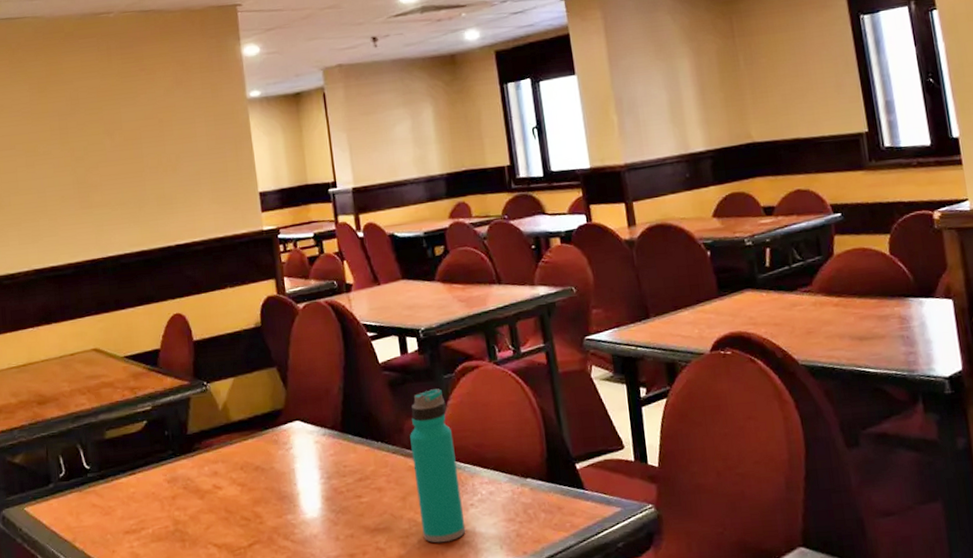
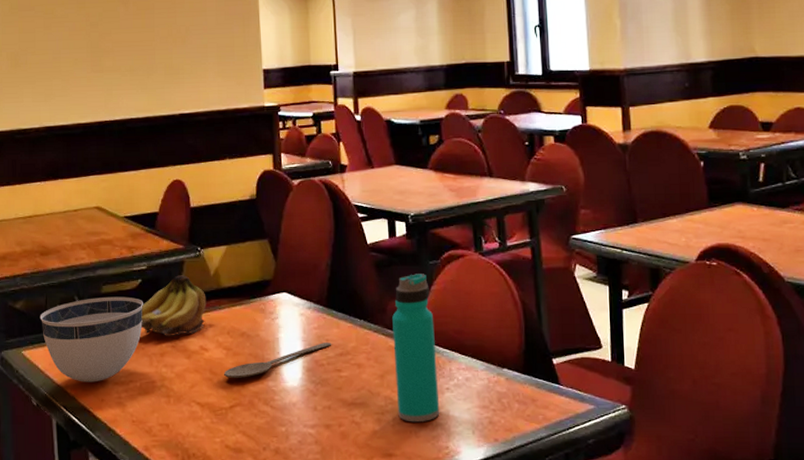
bowl: none [41,440,151,535] -> present [40,296,143,382]
fruit: none [148,412,217,478] -> present [141,275,207,336]
wooden spoon: none [240,468,350,515] -> present [224,343,332,378]

